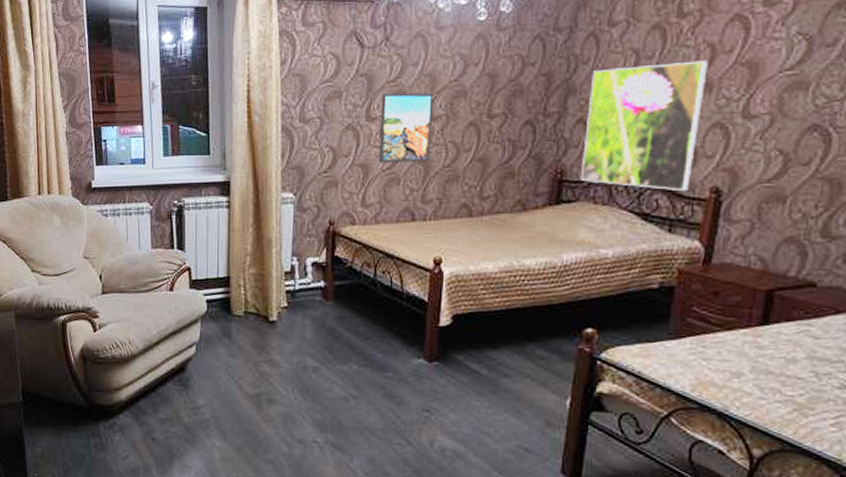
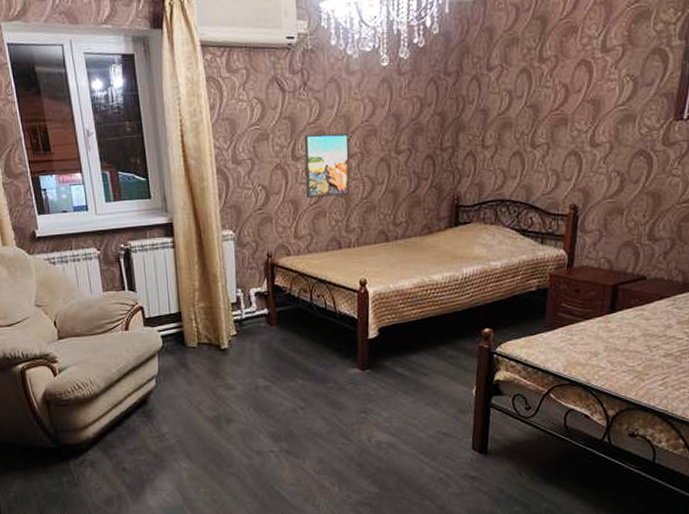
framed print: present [580,60,708,192] -> none [472,99,563,210]

